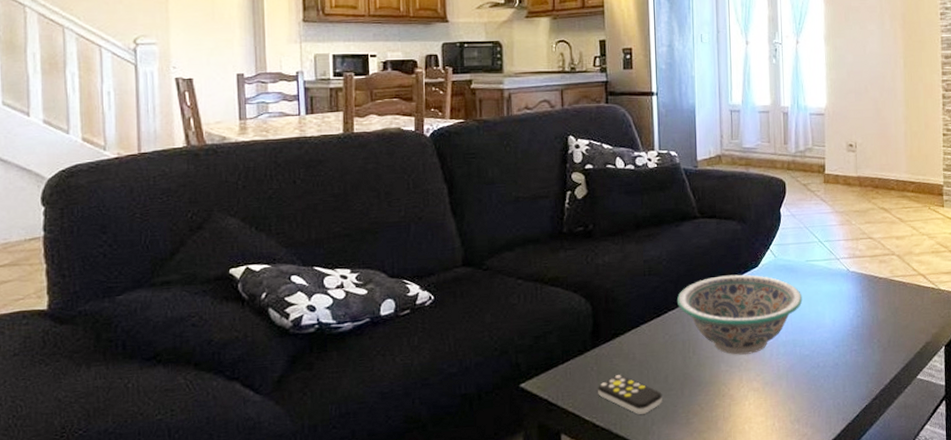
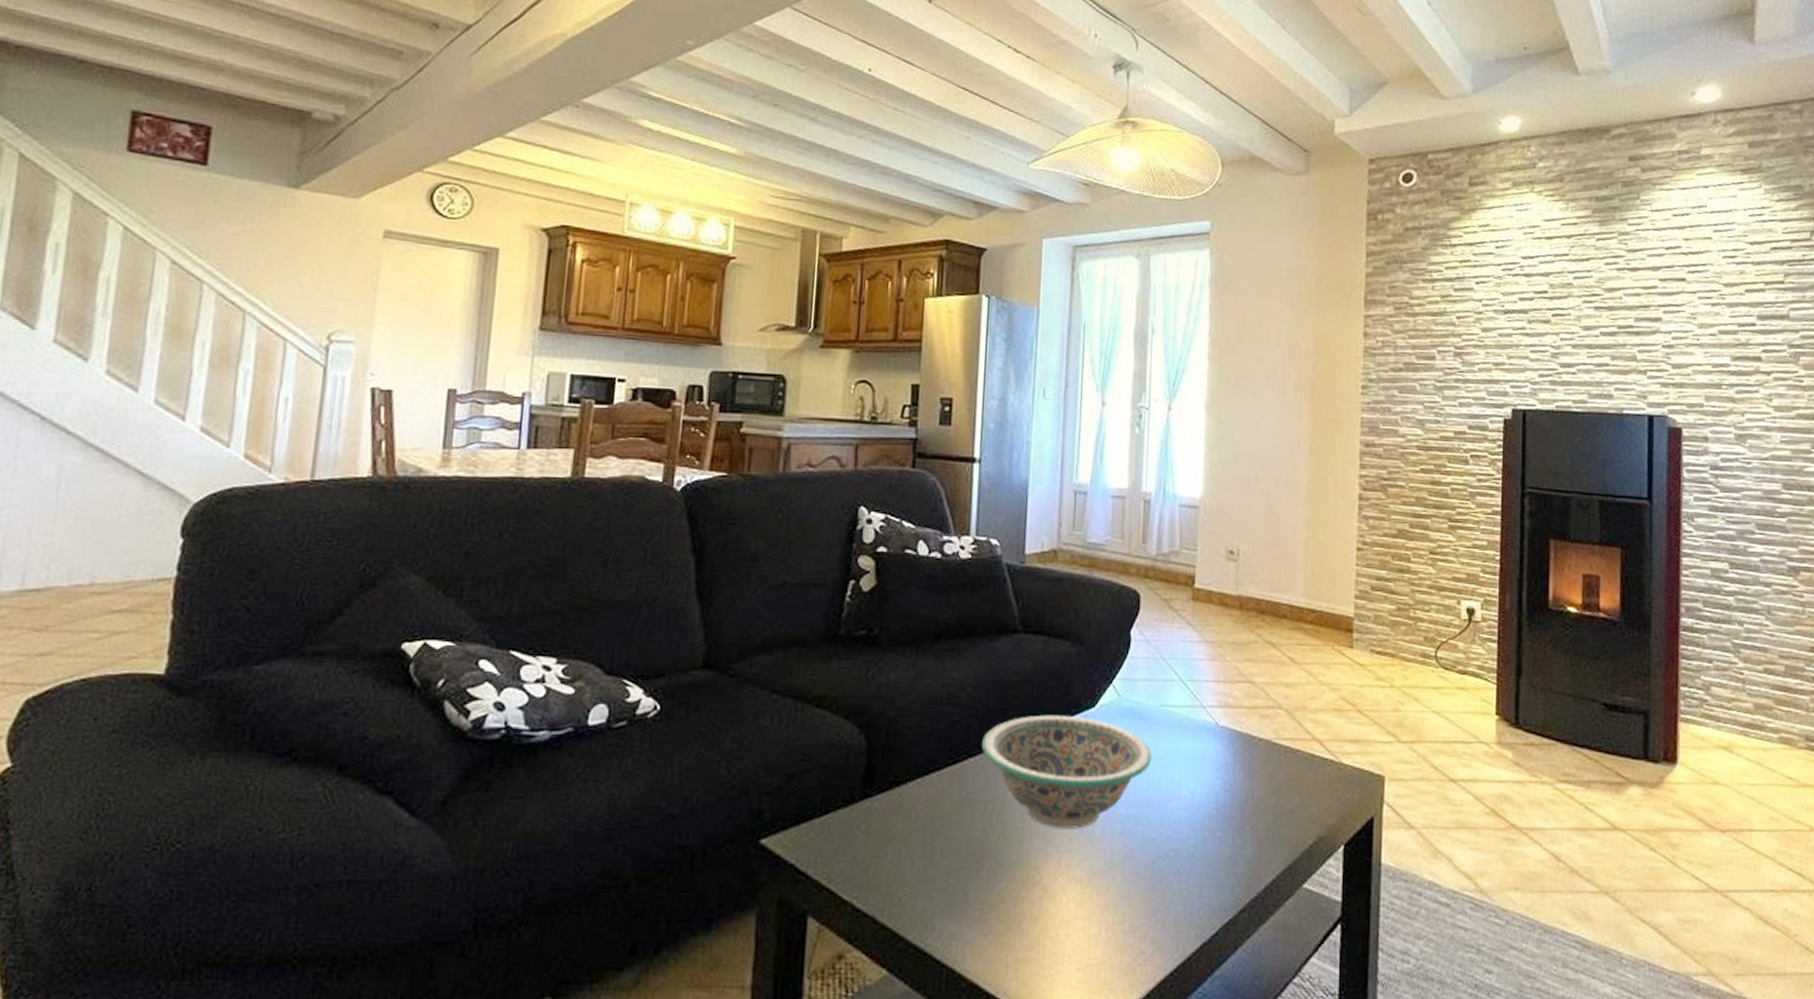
remote control: present [598,375,662,414] -> none [863,840,950,899]

